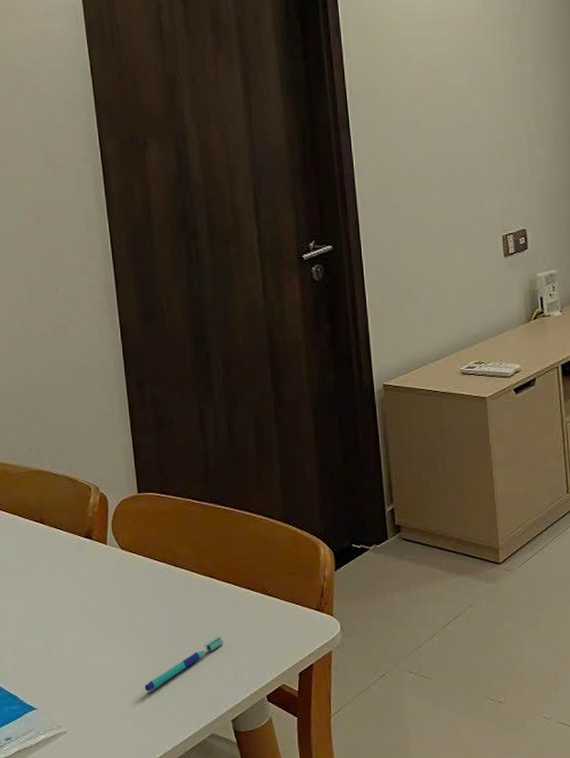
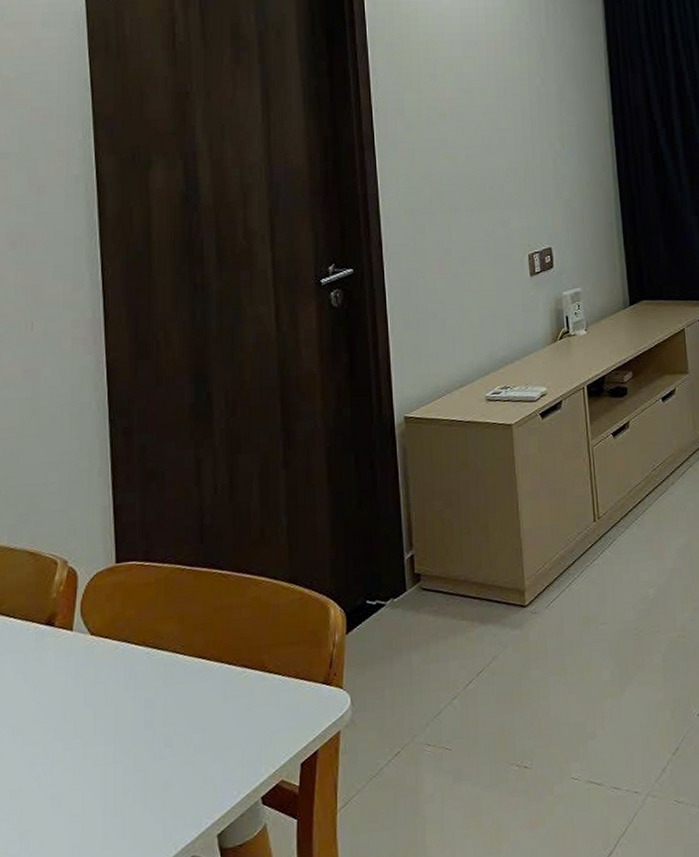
pen: present [144,636,223,691] -> none [109,730,211,813]

